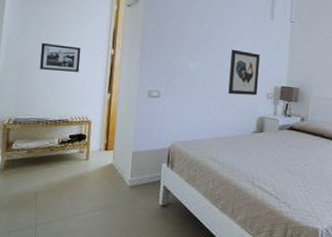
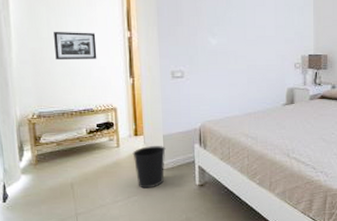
wastebasket: none [100,161,134,204] -> present [132,146,166,189]
wall art: present [228,49,260,96] -> none [253,20,284,68]

